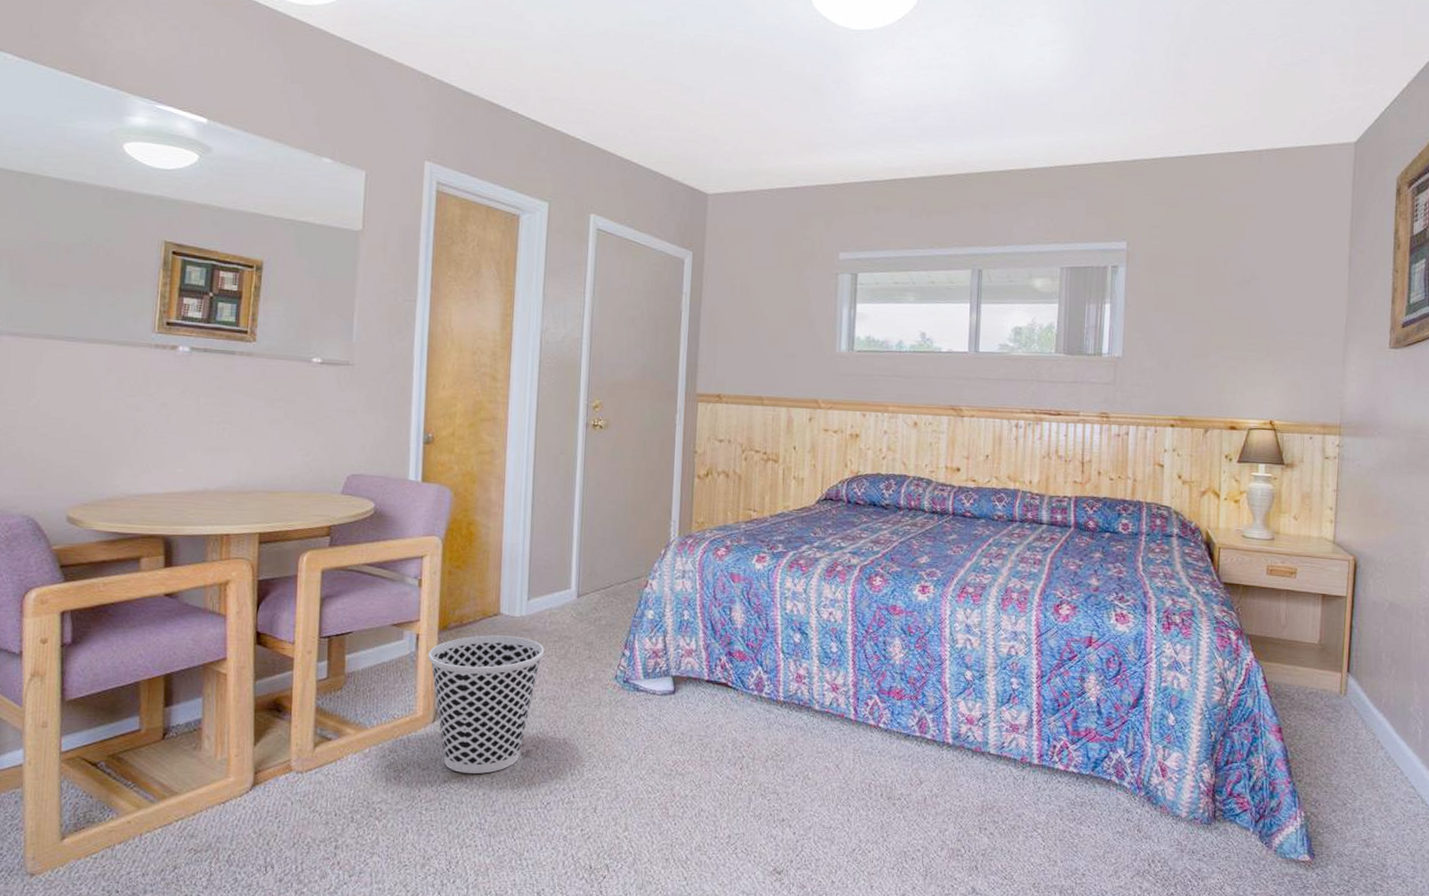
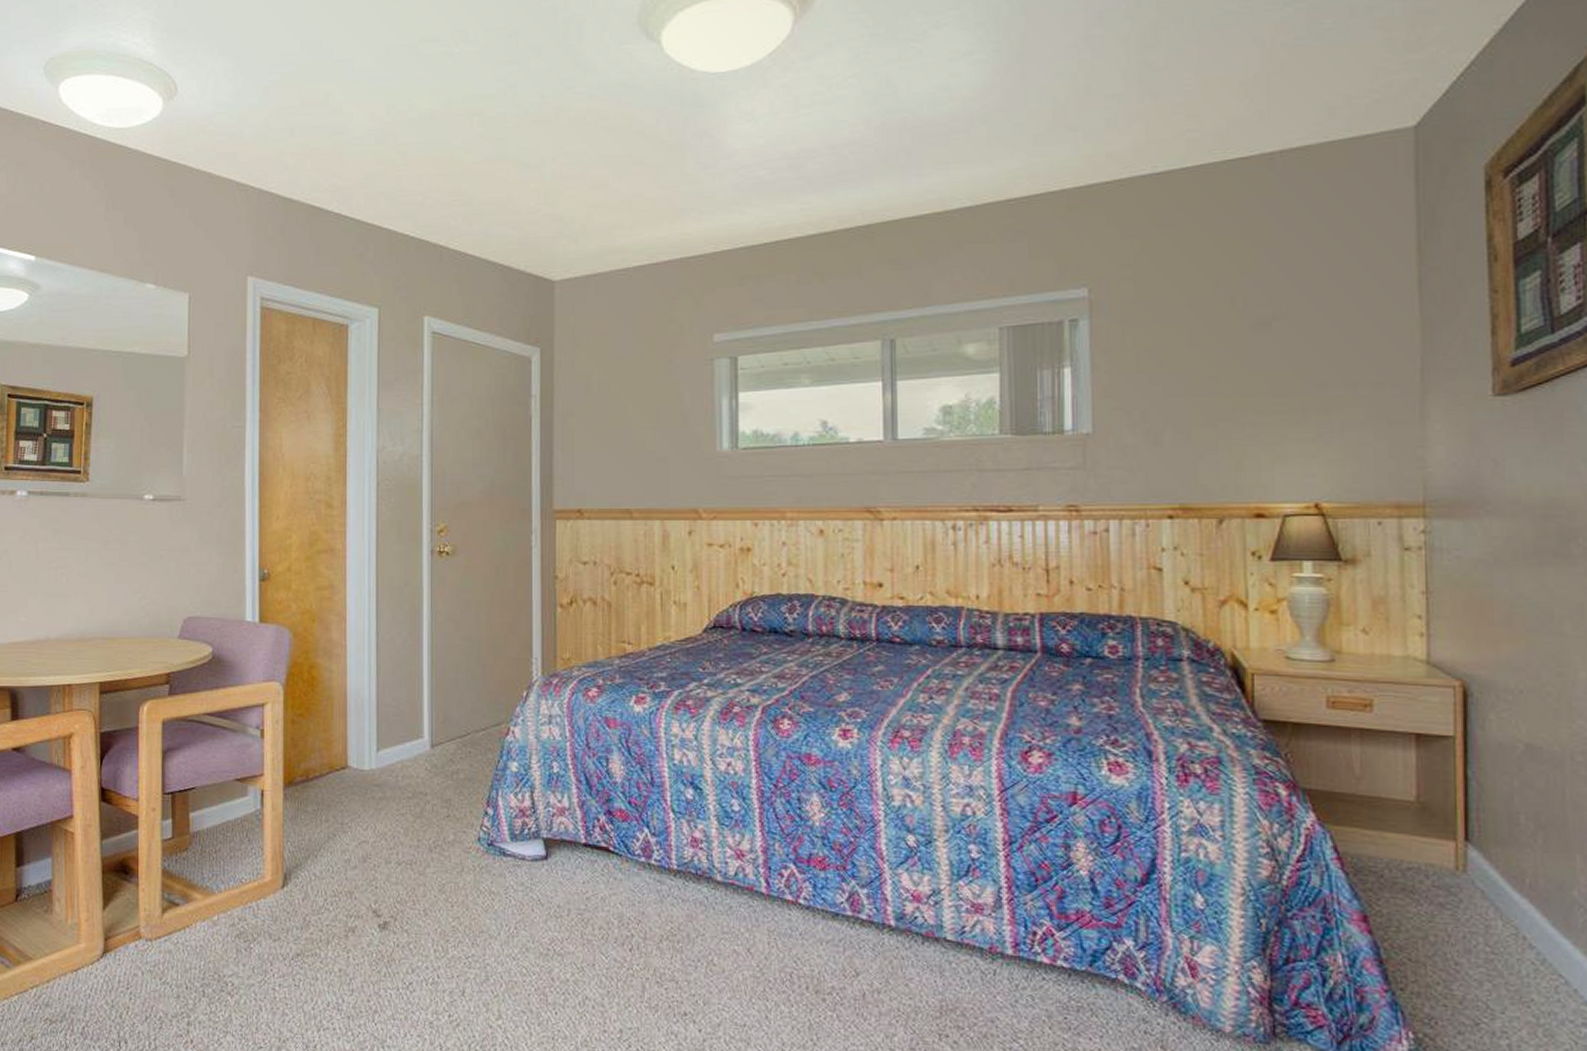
wastebasket: present [428,635,544,774] -> none [274,791,397,947]

